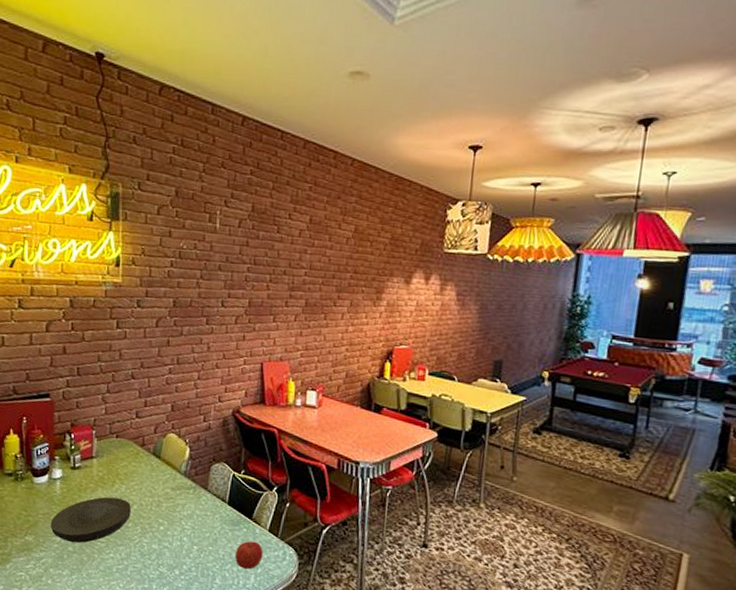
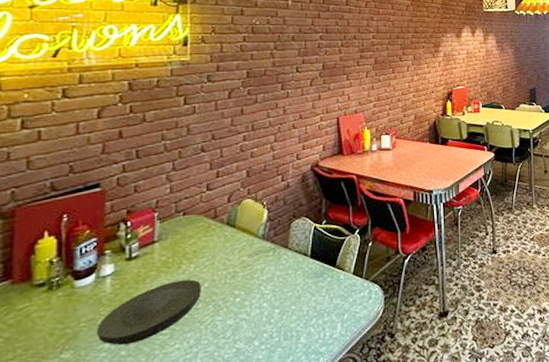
fruit: present [234,540,263,569] -> none [319,288,349,319]

